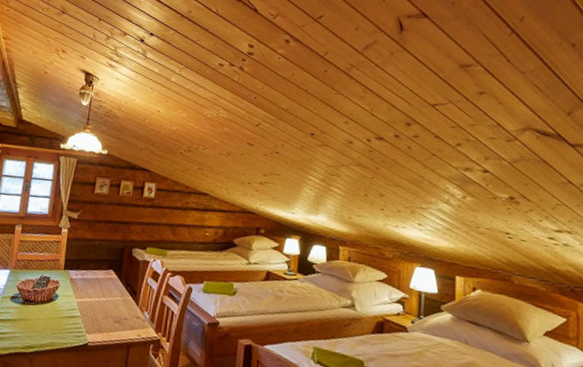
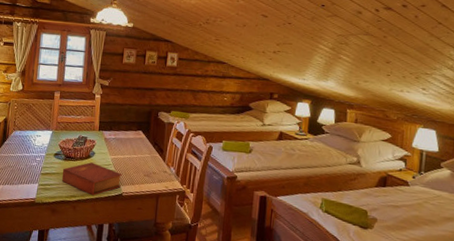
book: none [17,306,89,347] -> present [61,162,122,196]

